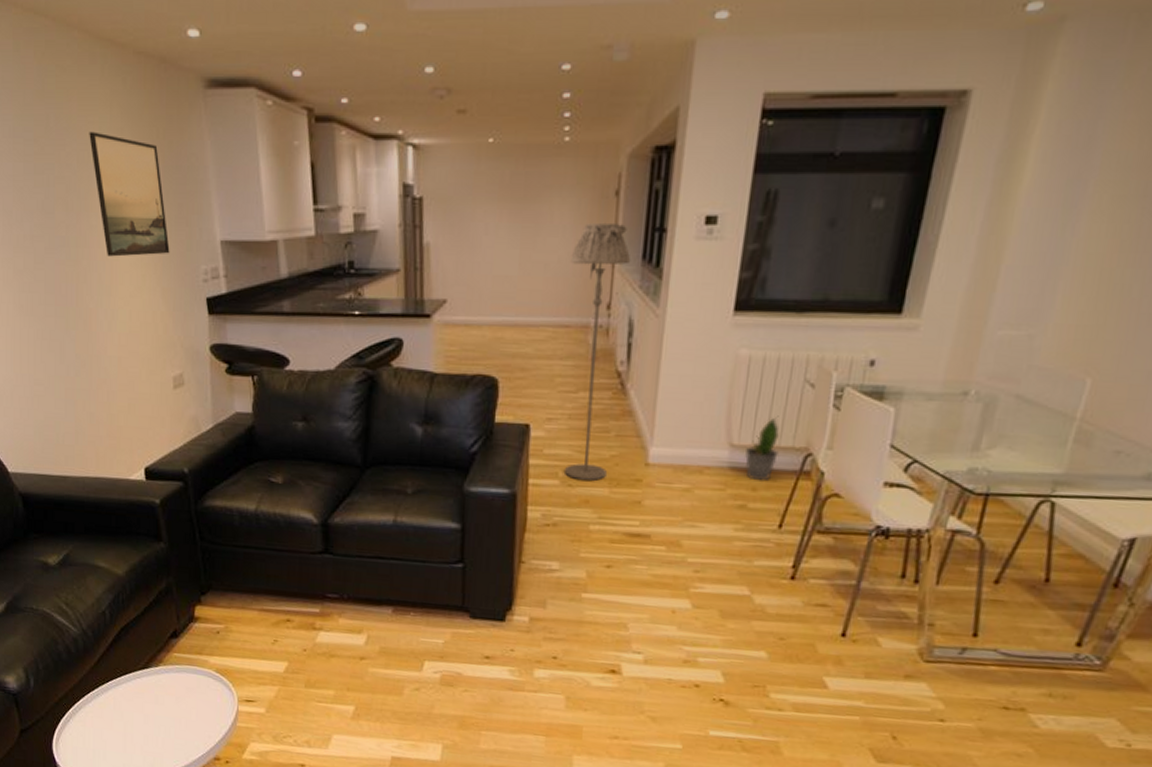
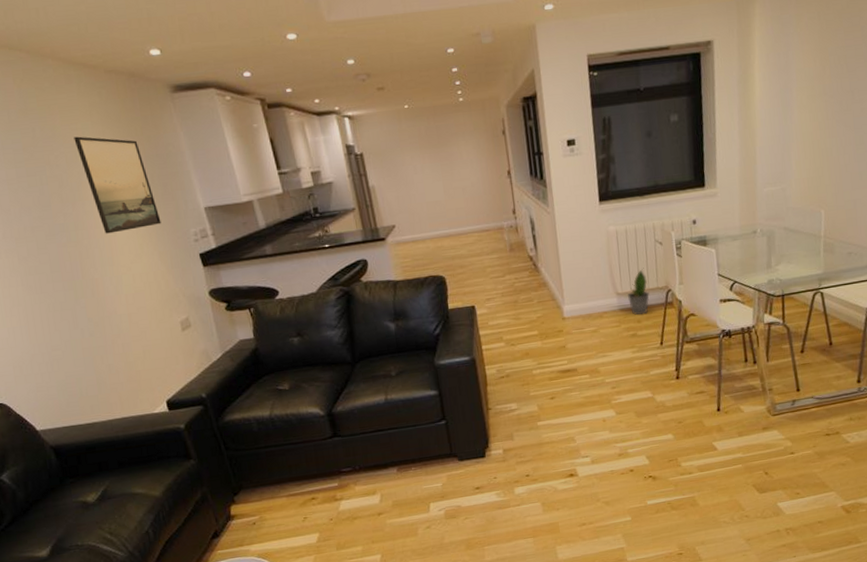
floor lamp: present [563,222,631,481] -> none [480,153,537,340]

